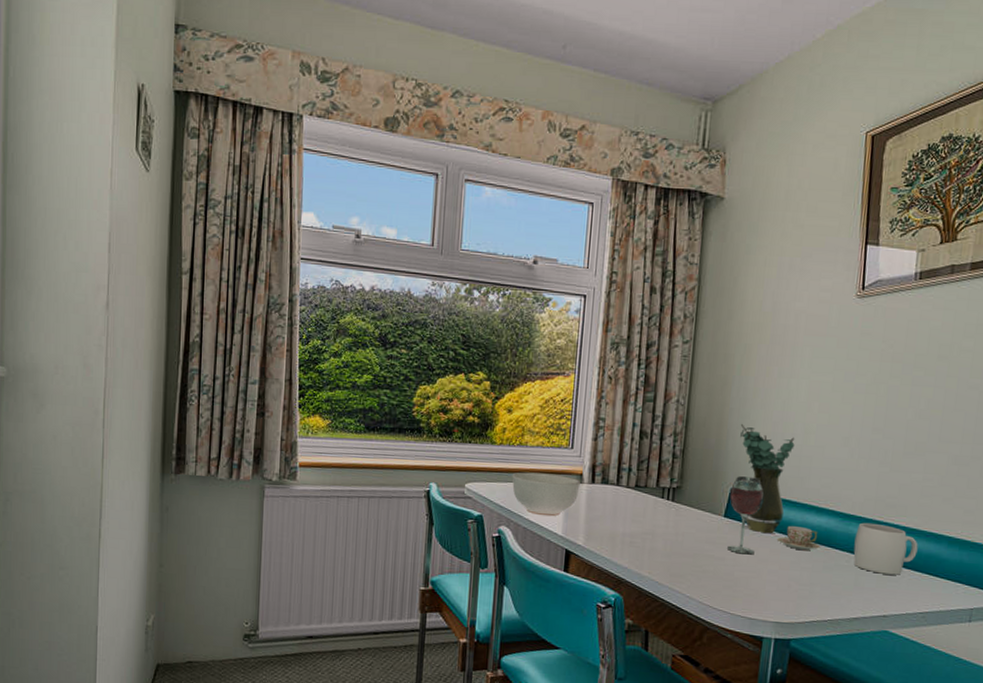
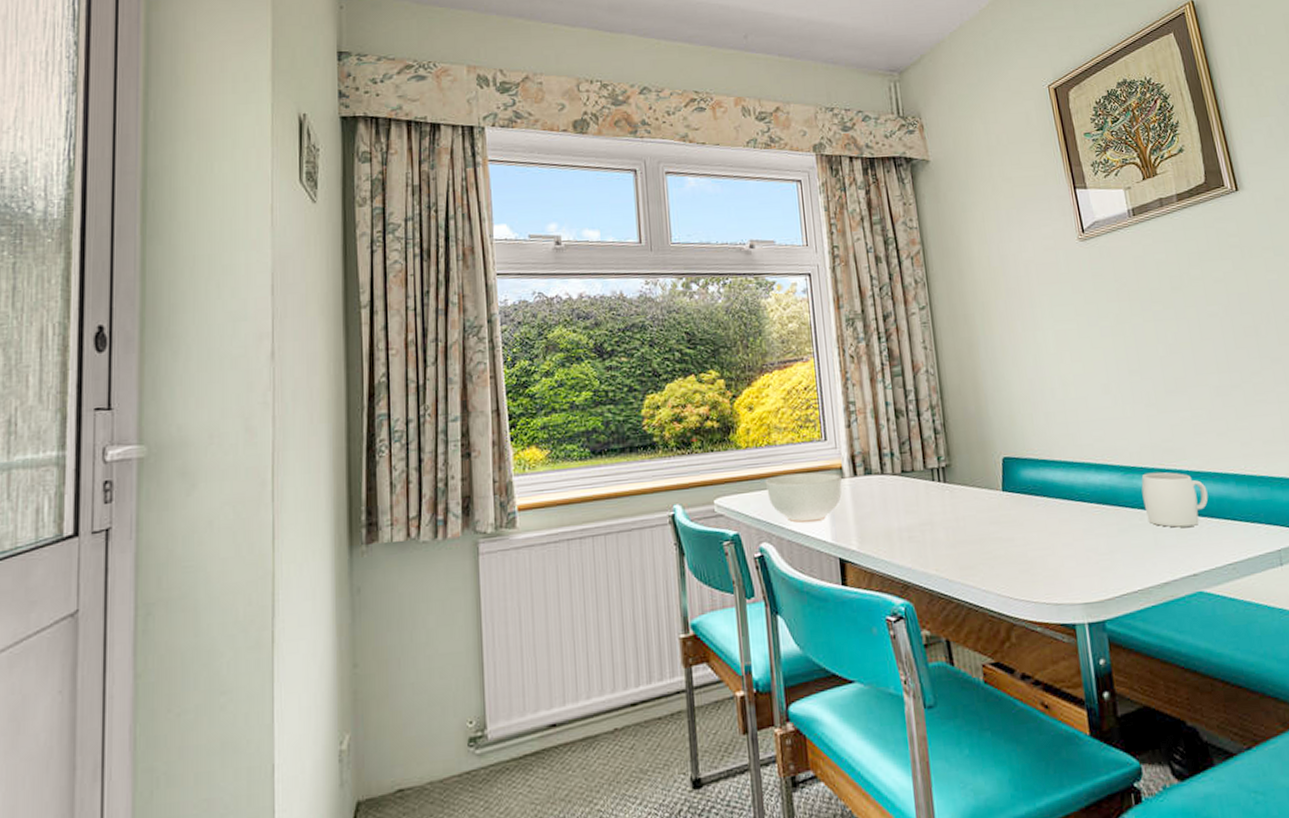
wineglass: present [727,476,763,555] -> none [1002,441,1043,531]
vase: present [740,423,795,534] -> none [996,385,1064,503]
teacup: present [776,525,821,550] -> none [1062,488,1110,515]

